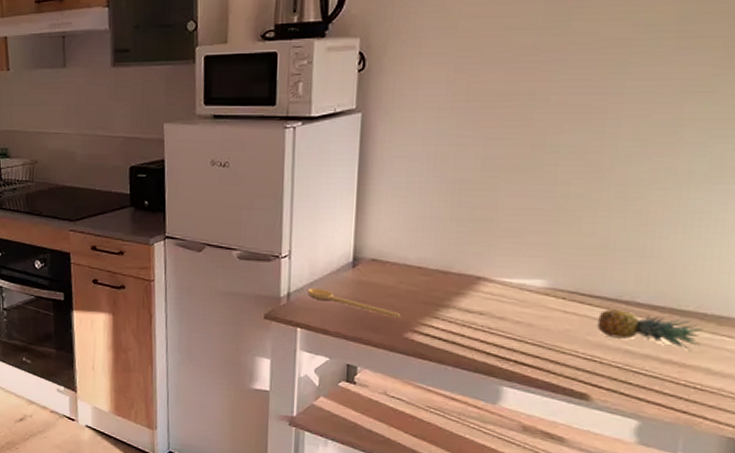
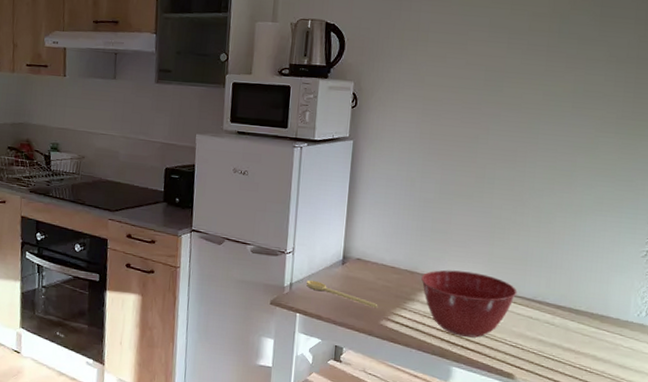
mixing bowl: none [458,267,594,350] -> present [421,269,517,338]
fruit: present [597,309,704,350] -> none [520,307,591,341]

